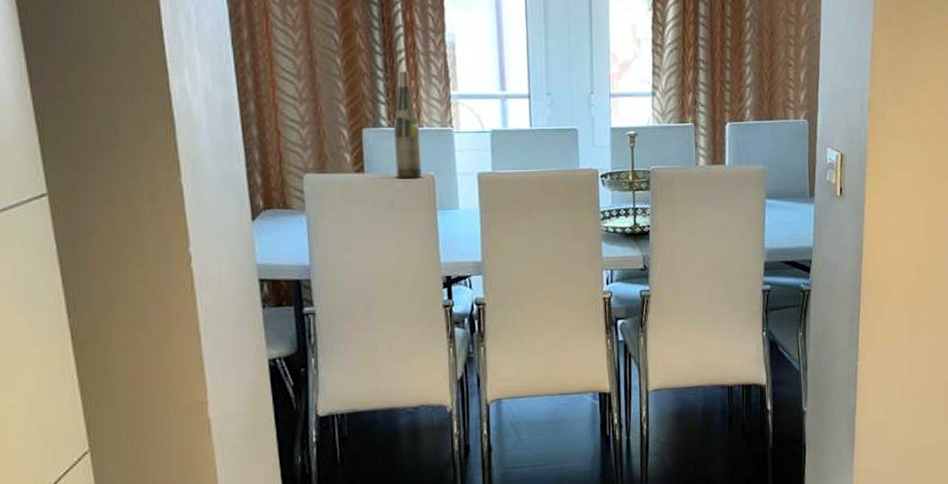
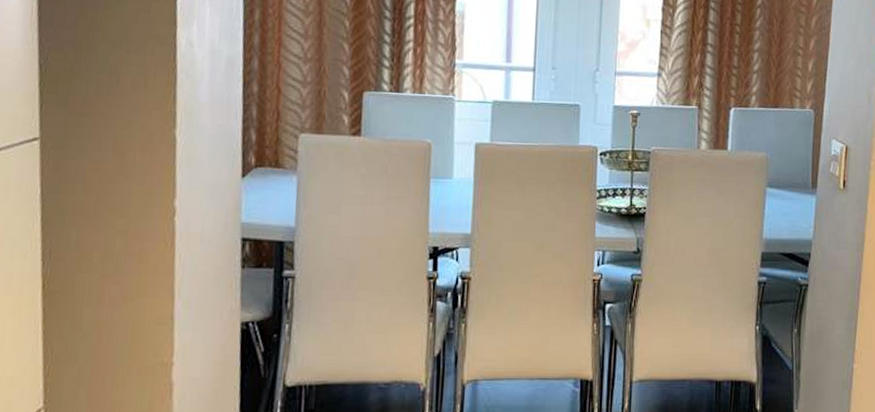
wine bottle: present [393,71,422,179] -> none [392,37,421,145]

